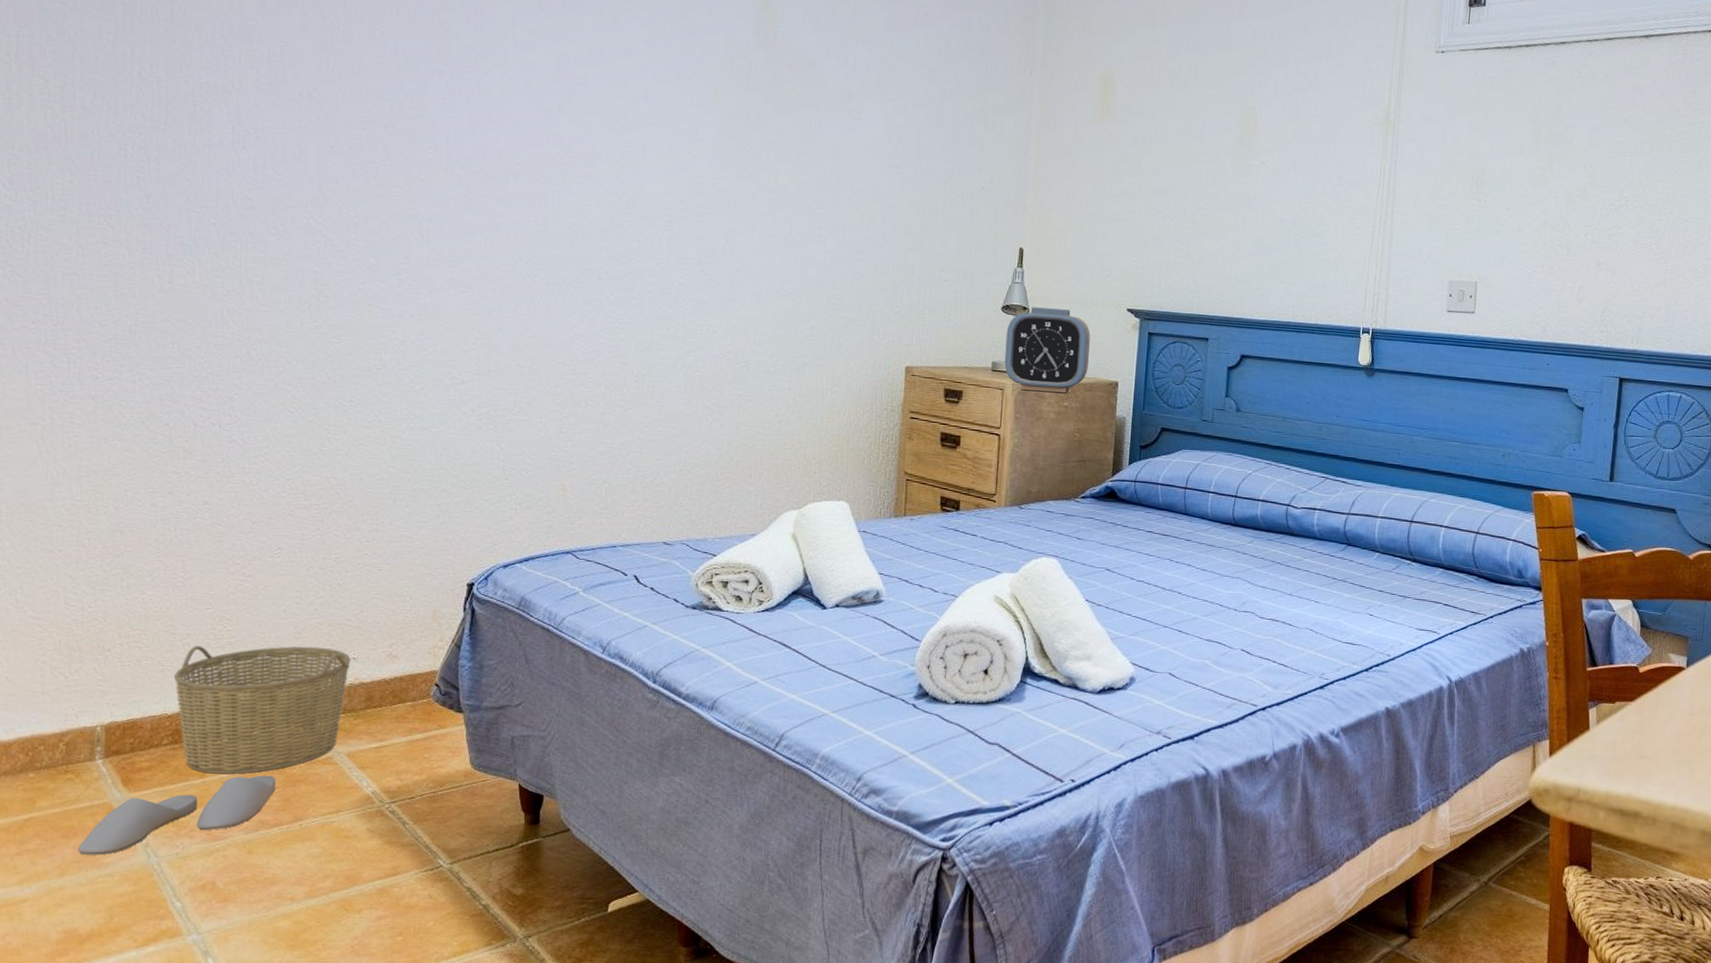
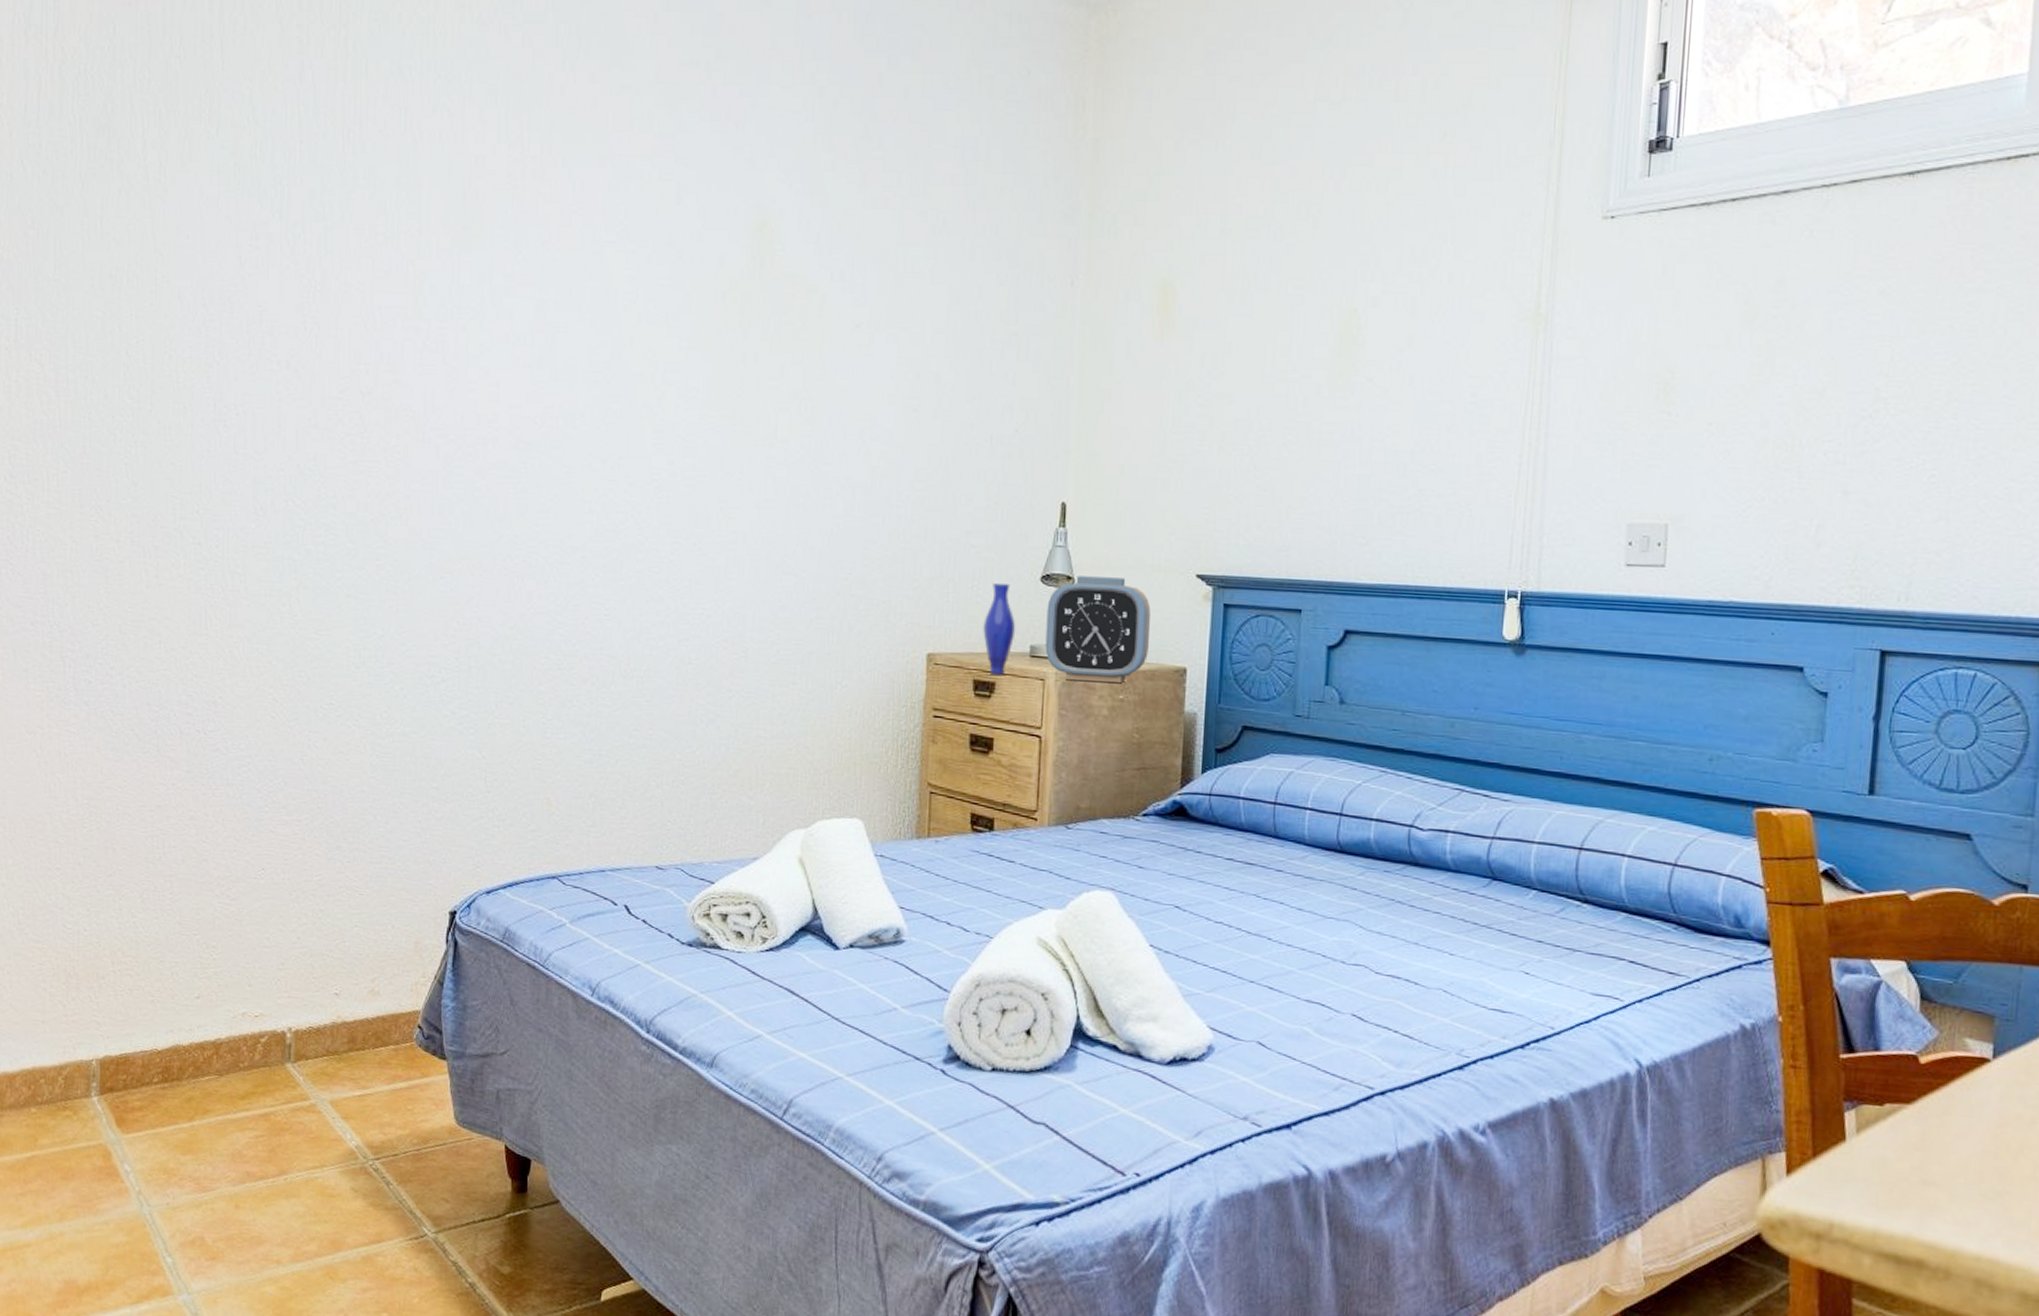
slippers: present [78,775,276,855] -> none [76,1121,262,1201]
basket: present [173,646,351,775] -> none [163,975,333,1119]
vase: none [952,311,981,385] -> present [982,583,1016,675]

